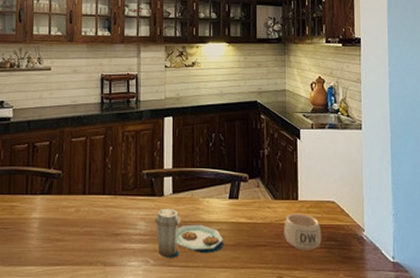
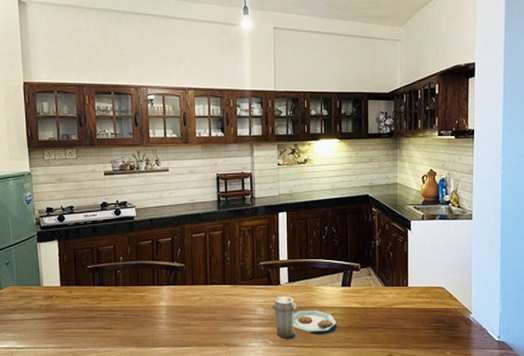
mug: present [284,214,322,251] -> none [394,299,430,332]

